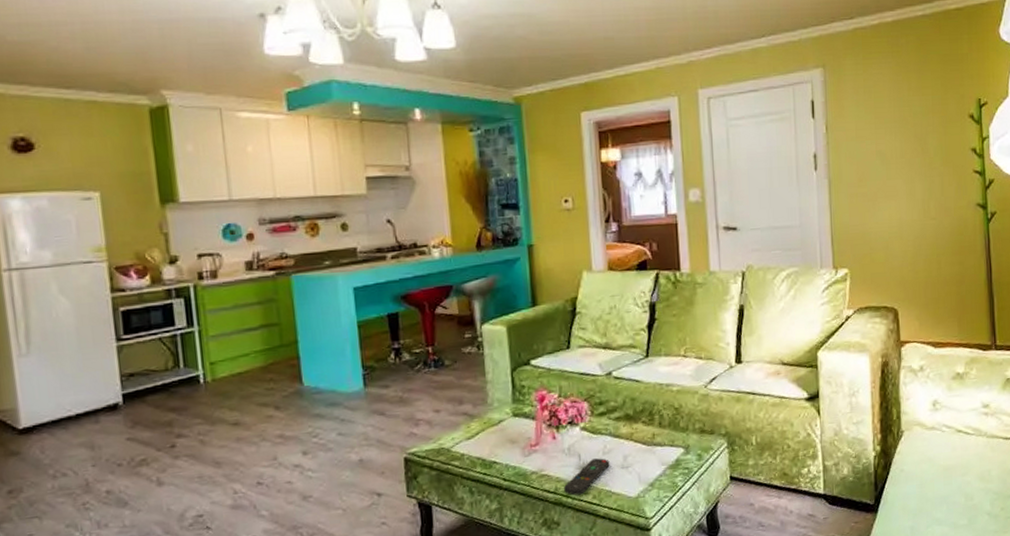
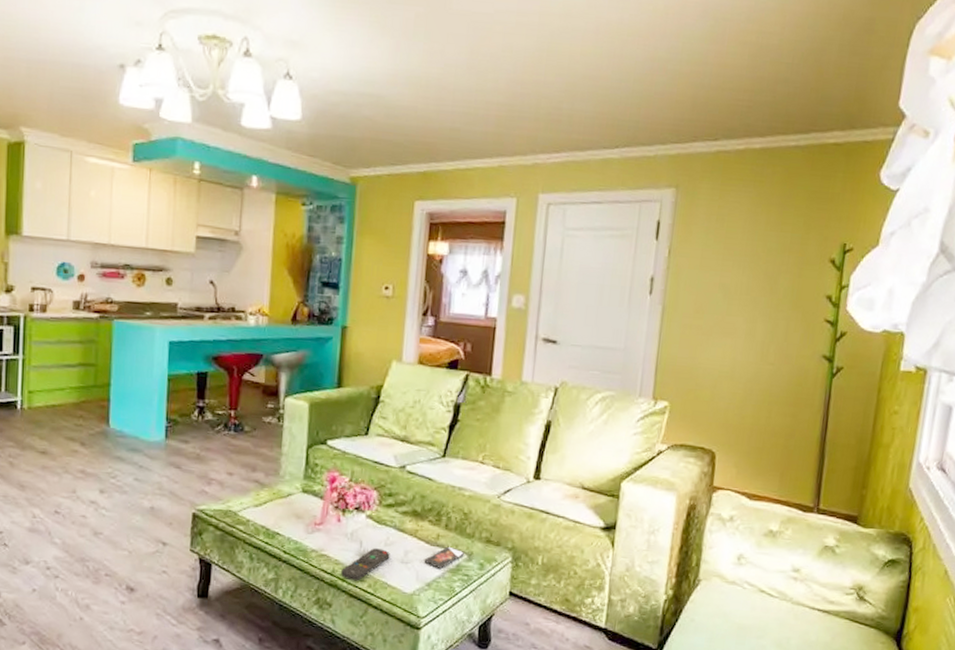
smartphone: none [643,443,681,467] -> present [424,546,464,569]

